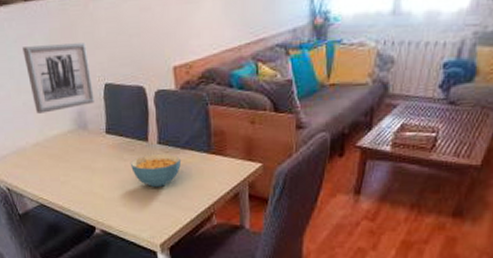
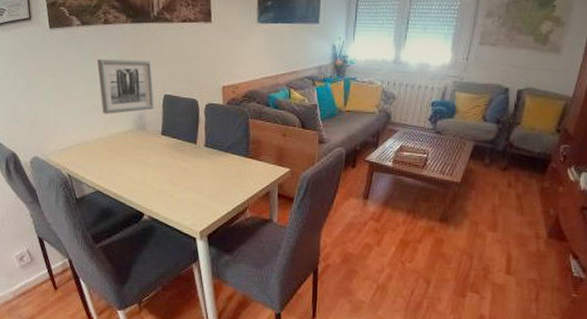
cereal bowl: present [130,153,181,187] -> none [179,154,223,182]

